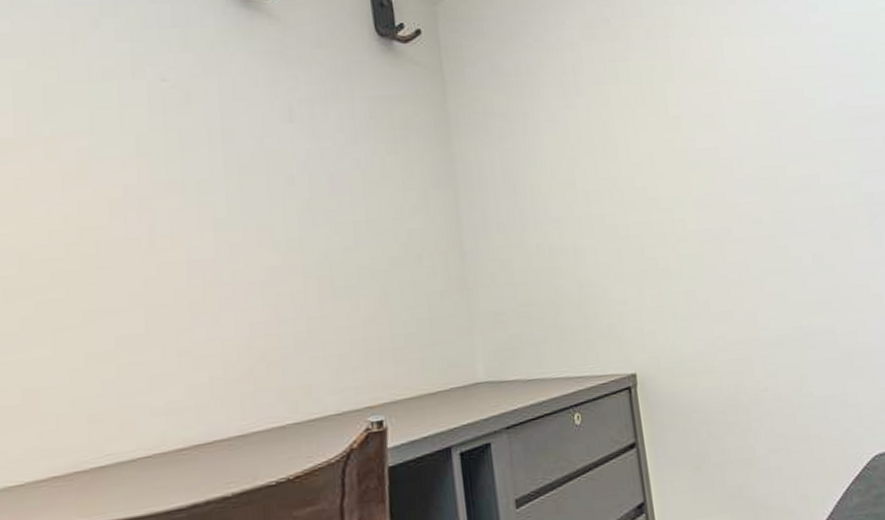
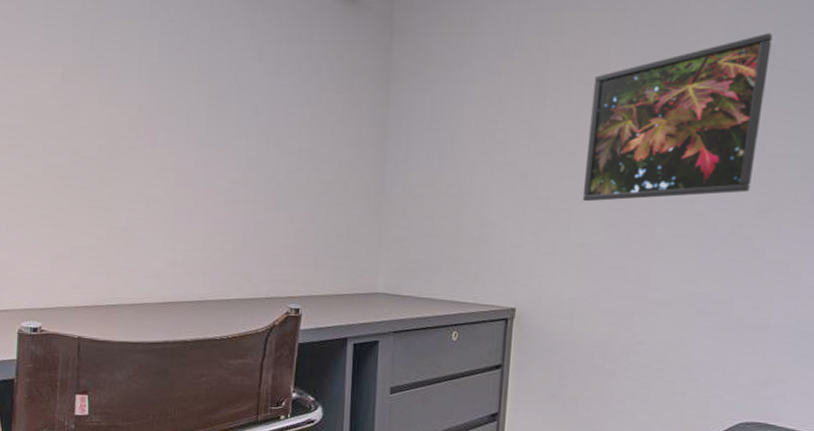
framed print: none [658,77,819,247] -> present [582,33,773,202]

